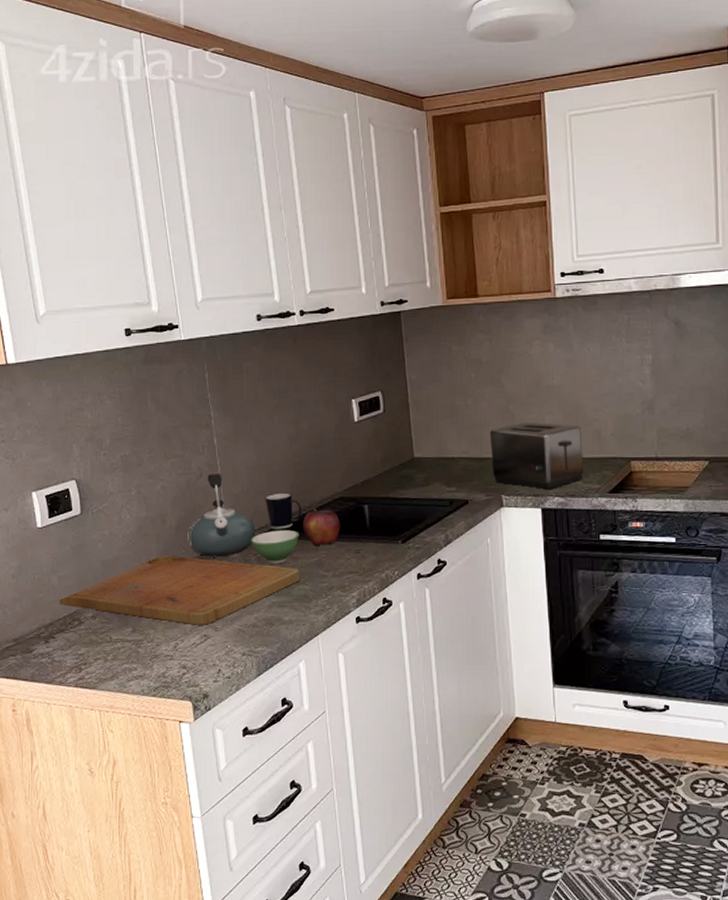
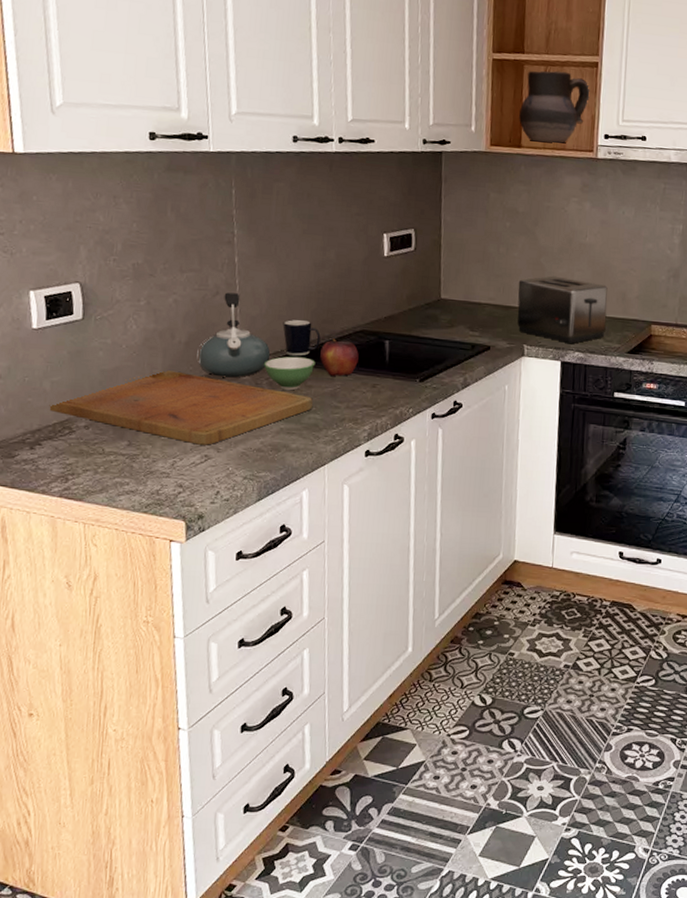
ceramic jug: none [472,215,541,289] -> present [519,71,590,144]

